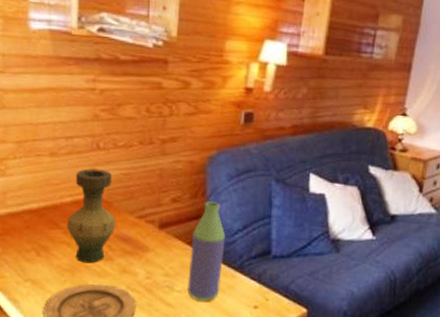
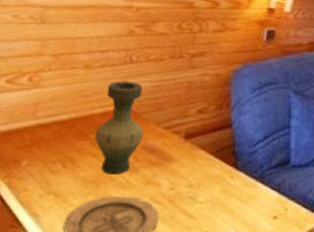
bottle: present [187,201,226,302] -> none [209,112,248,213]

